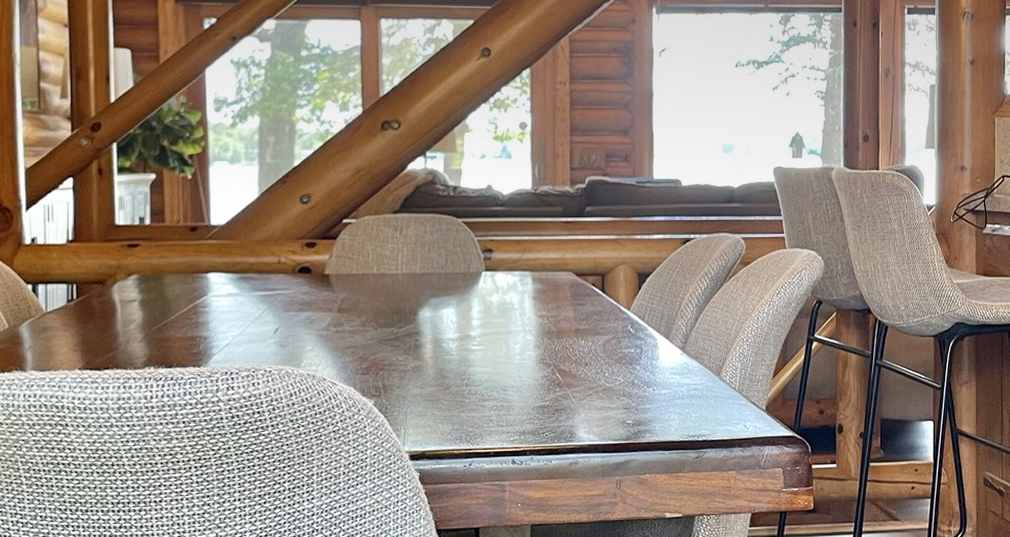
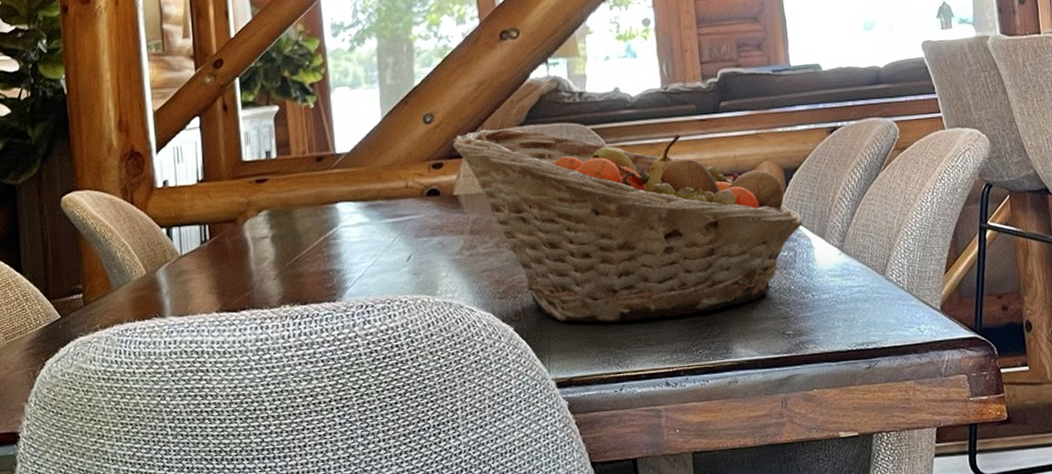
fruit basket: none [327,214,651,404] -> present [452,128,803,323]

